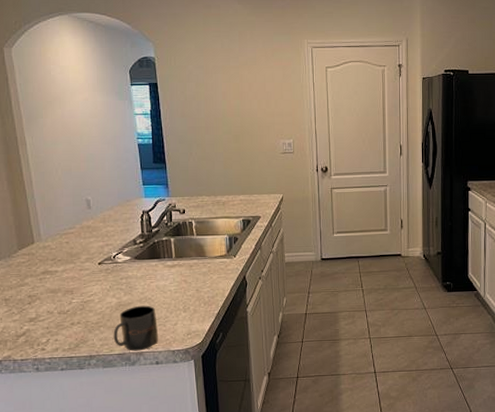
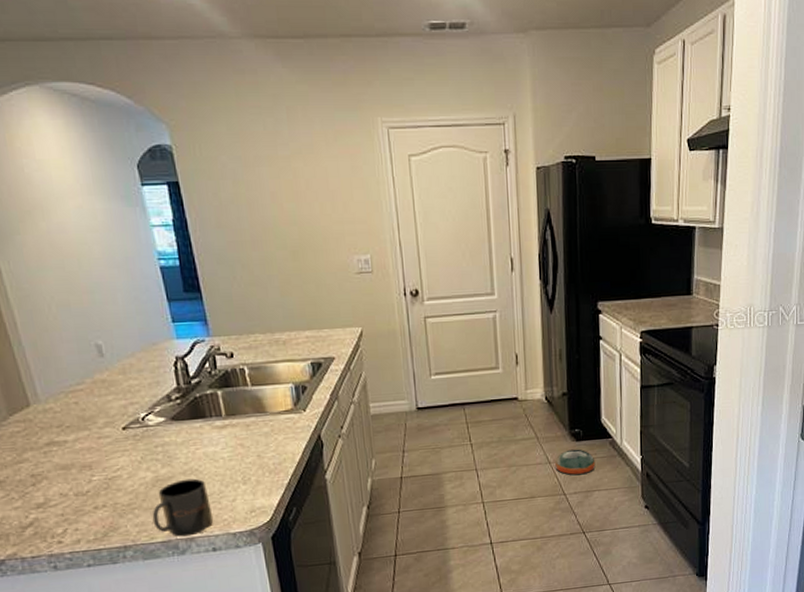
pet bowl: none [430,298,463,320] -> present [555,449,596,476]

